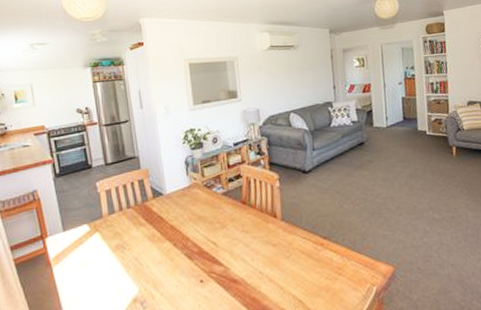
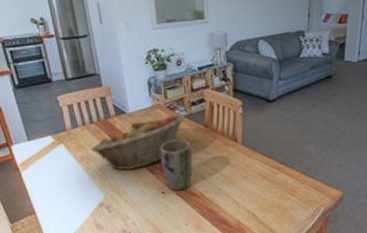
fruit basket: none [126,192,222,258] -> present [90,114,184,170]
plant pot: none [198,218,233,278] -> present [160,139,193,191]

